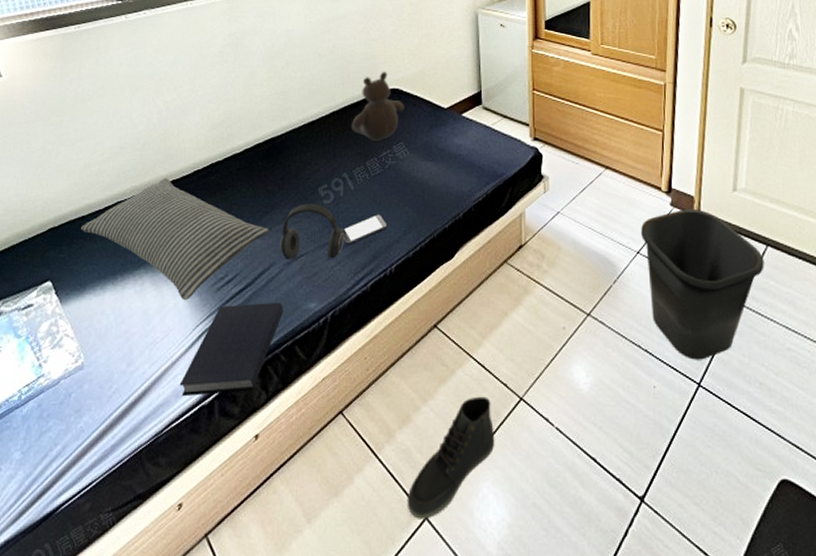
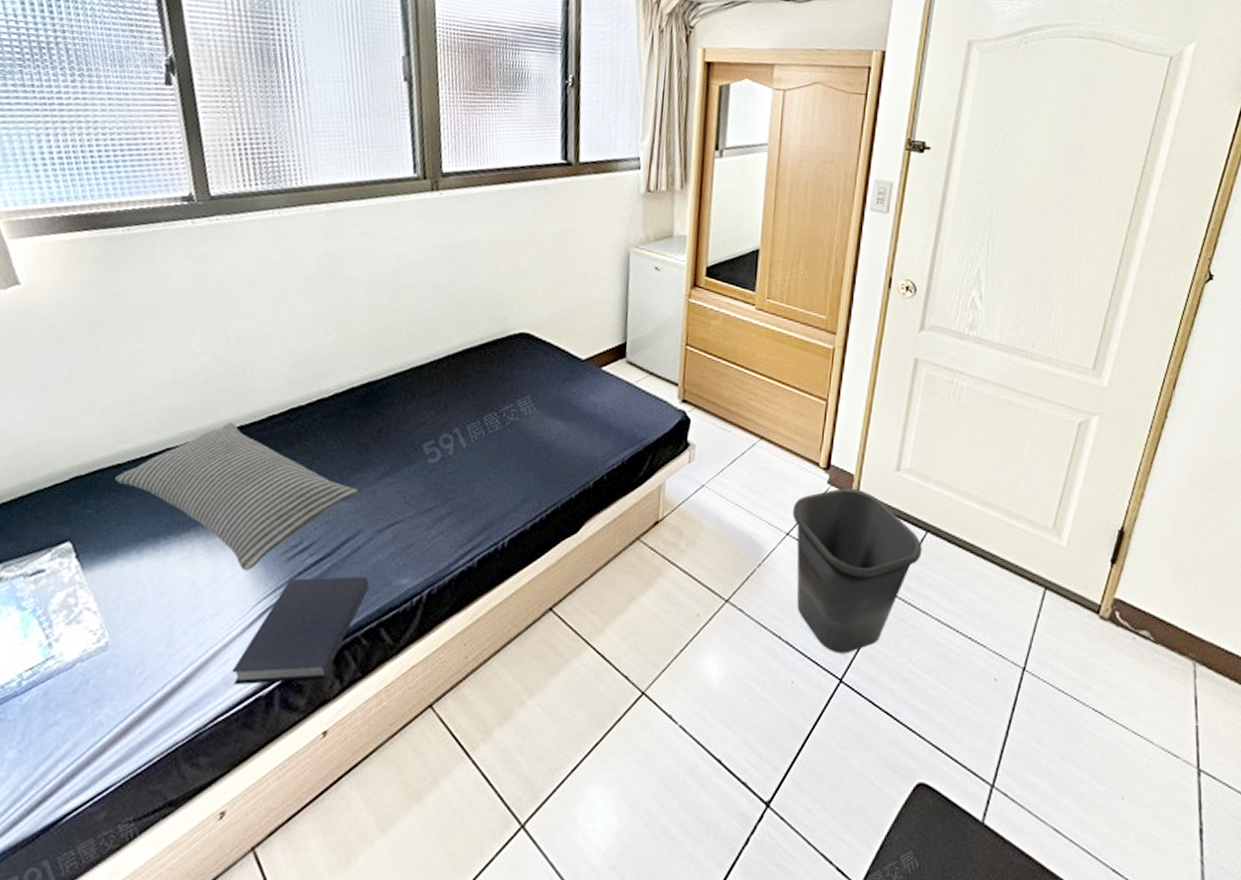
headphones: present [280,203,344,260] -> none [370,461,450,528]
smartphone: present [340,214,388,245] -> none [446,478,503,513]
stuffed animal: present [352,72,405,141] -> none [469,312,535,393]
sneaker: present [407,396,495,520] -> none [501,690,610,828]

